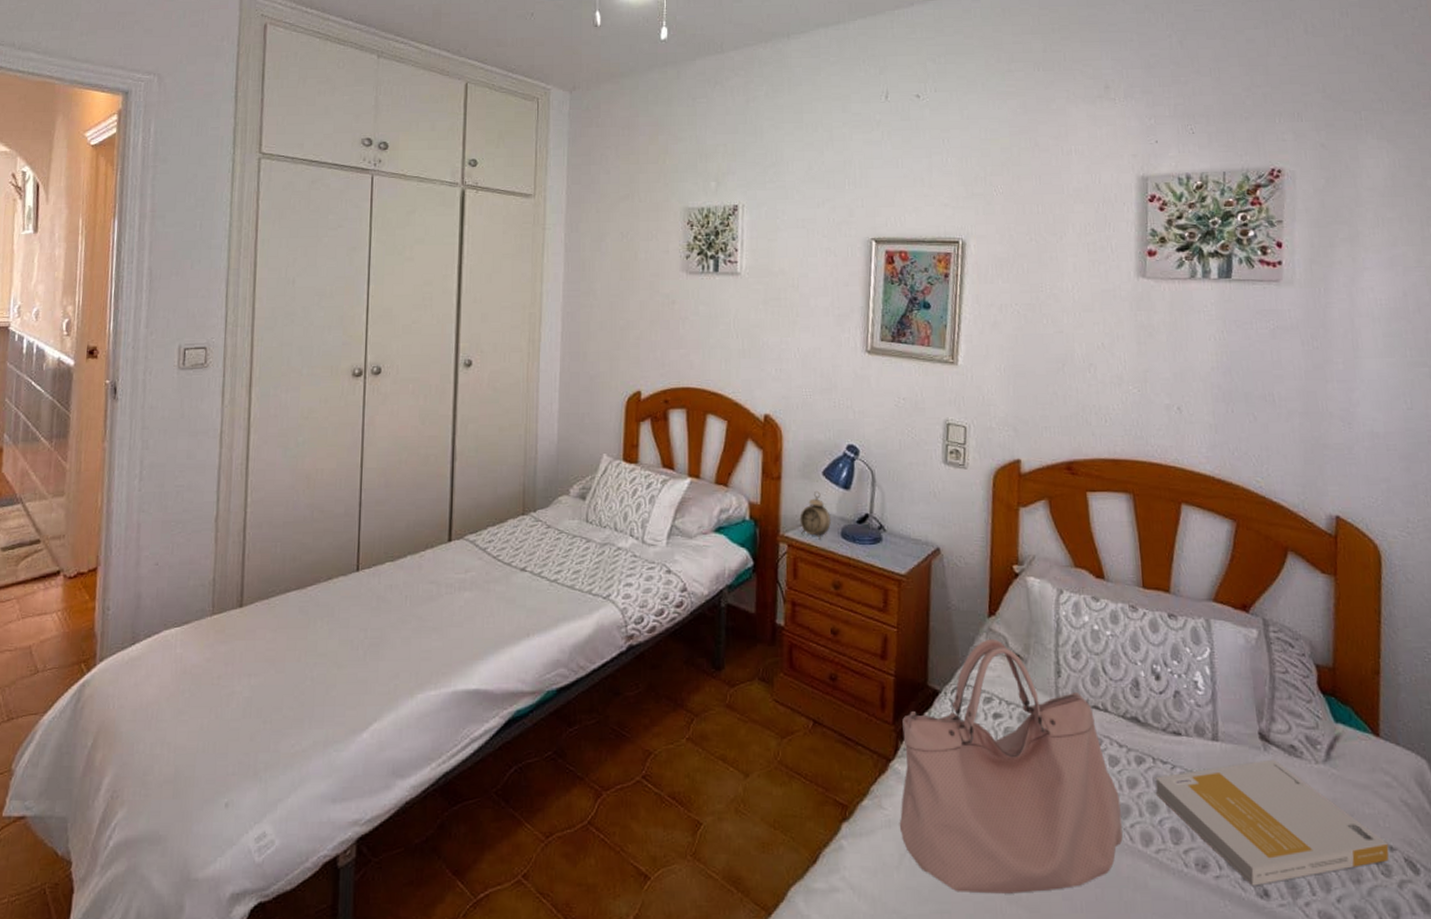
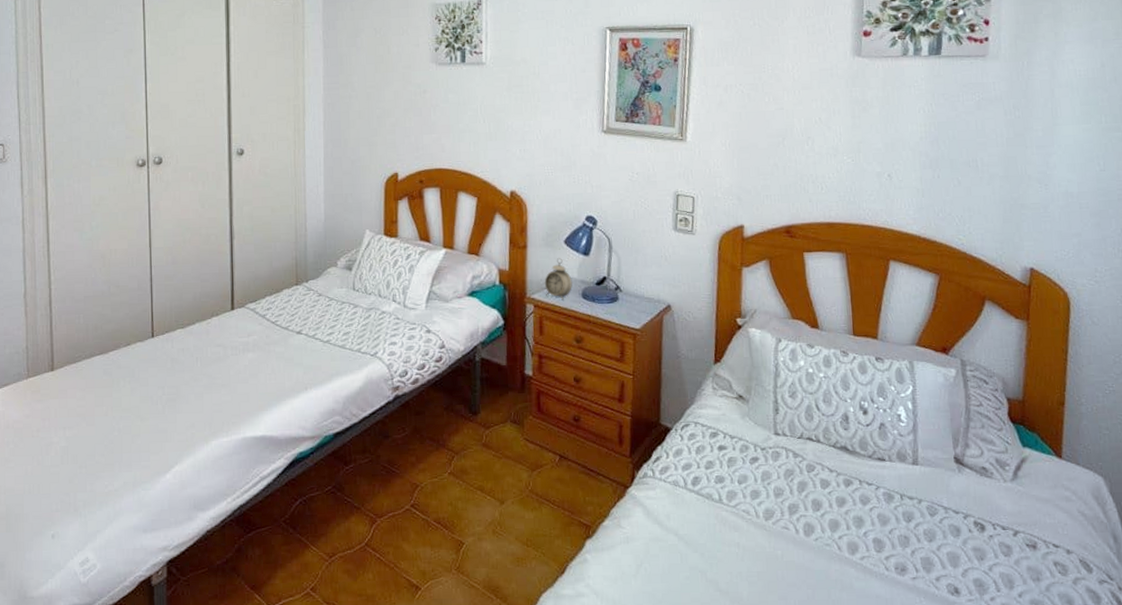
handbag: present [899,638,1123,894] -> none [636,382,832,596]
book: present [1155,759,1389,886] -> none [861,479,1066,585]

